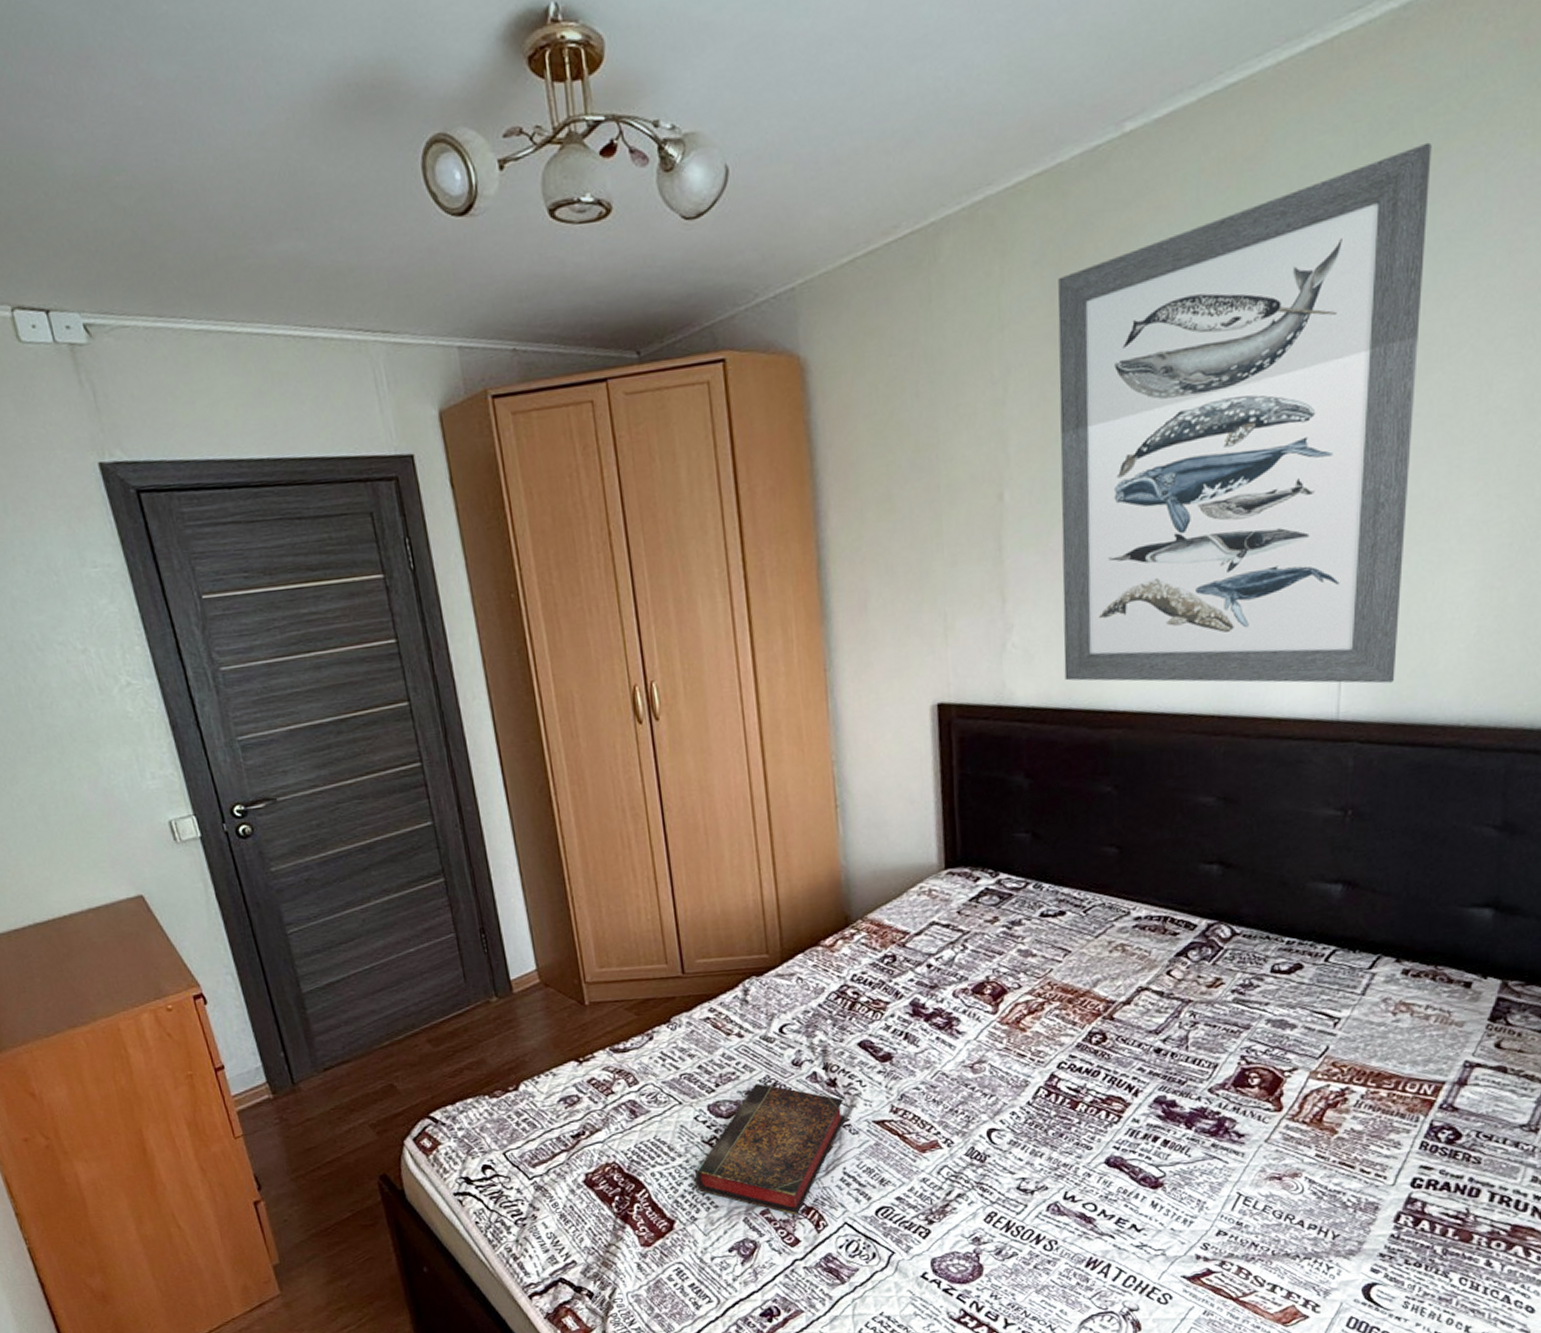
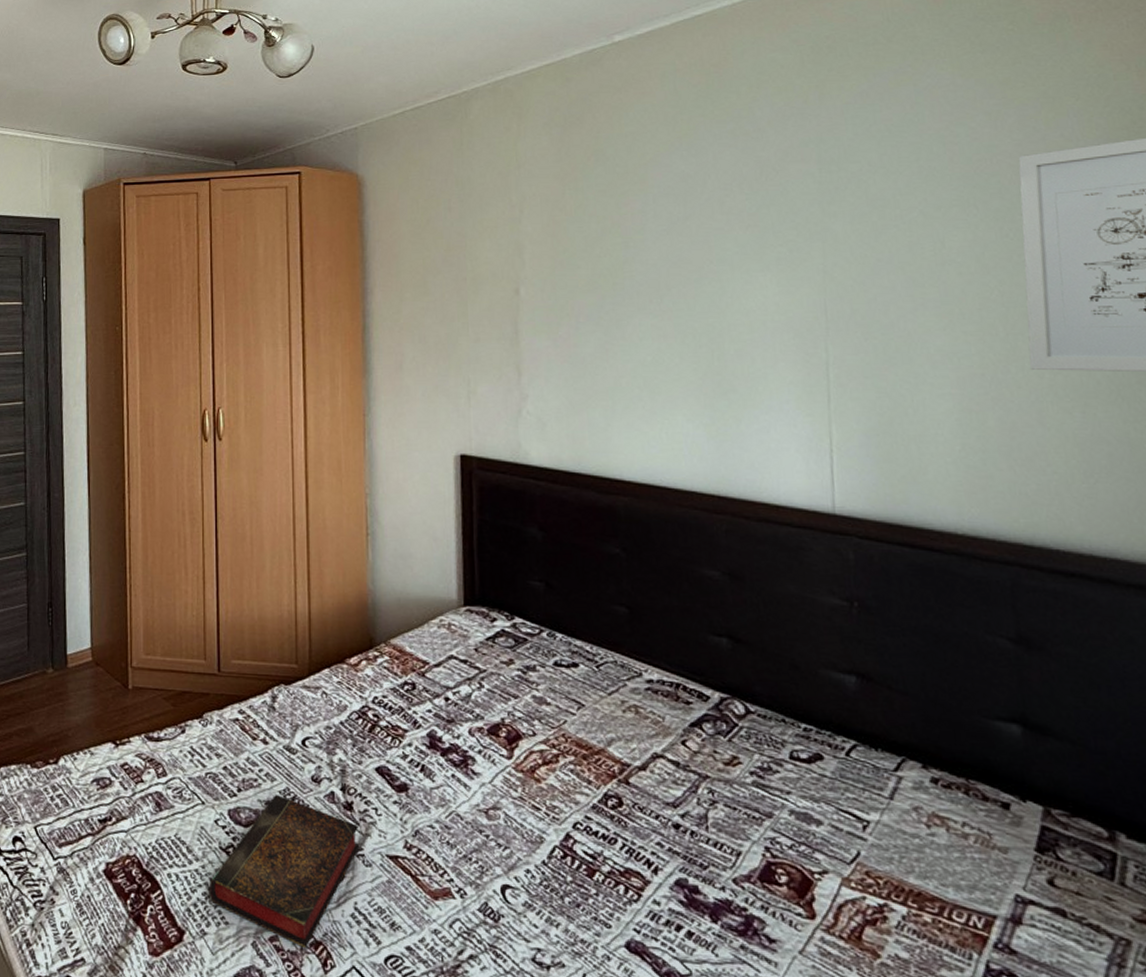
wall art: present [1057,142,1432,684] -> none [563,62,887,485]

